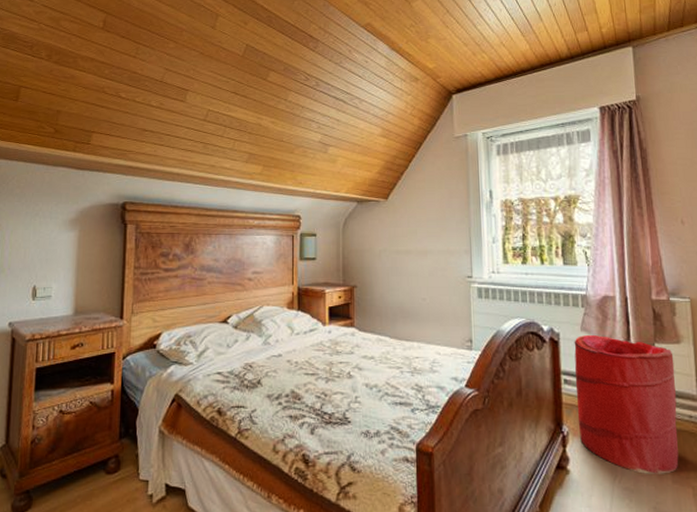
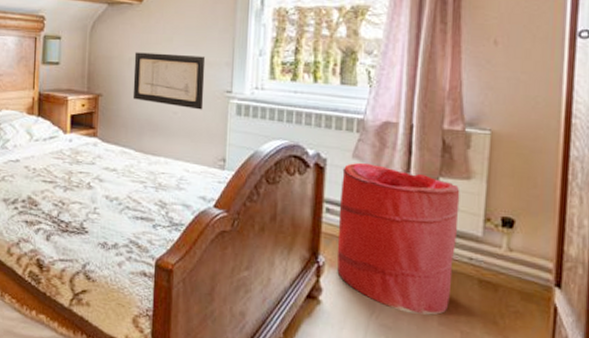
wall art: none [384,245,449,295] -> present [132,52,206,110]

